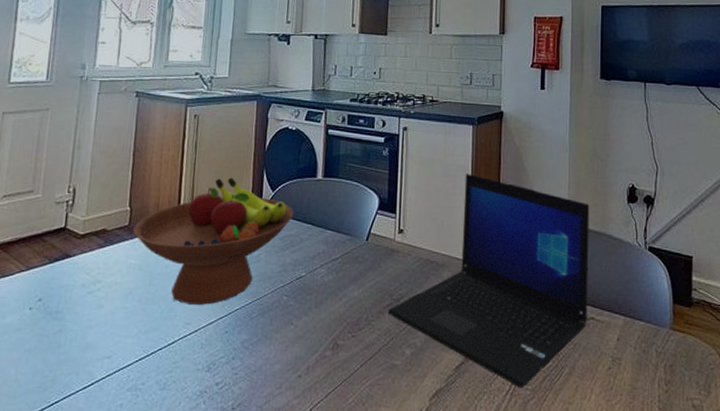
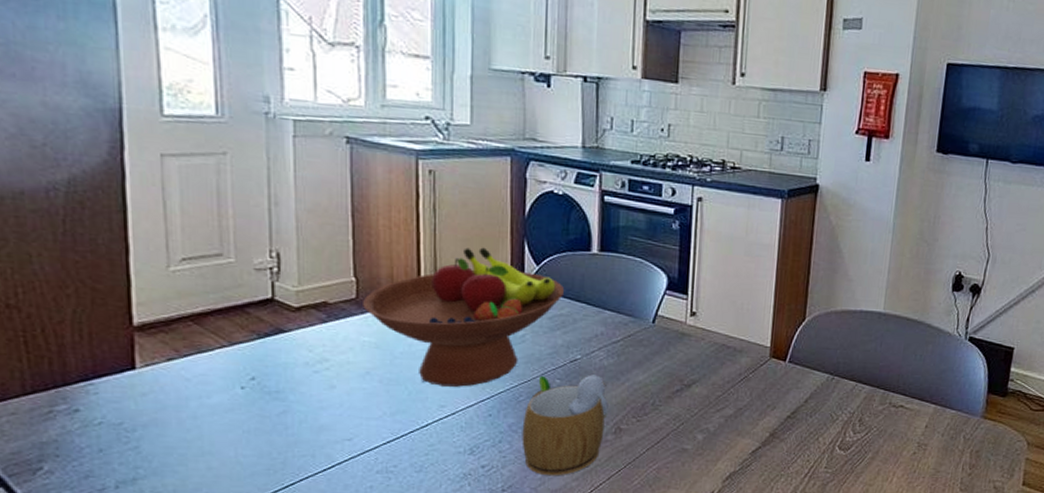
mug: none [252,288,328,394] -> present [522,372,608,476]
laptop: present [387,174,590,388] -> none [677,254,910,471]

